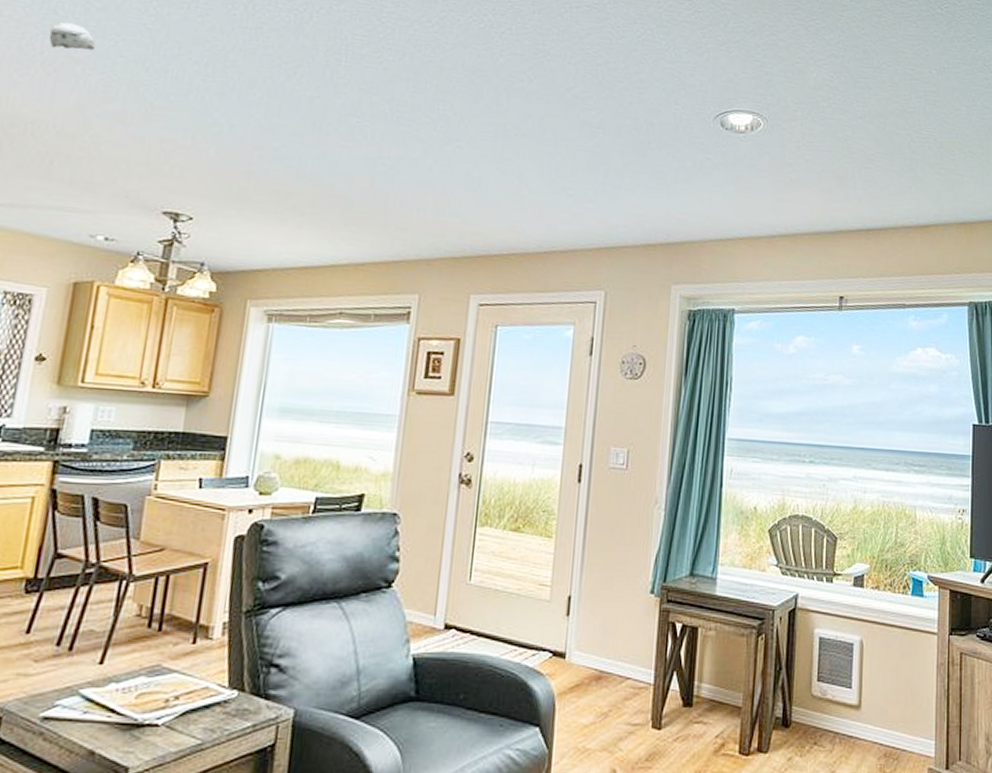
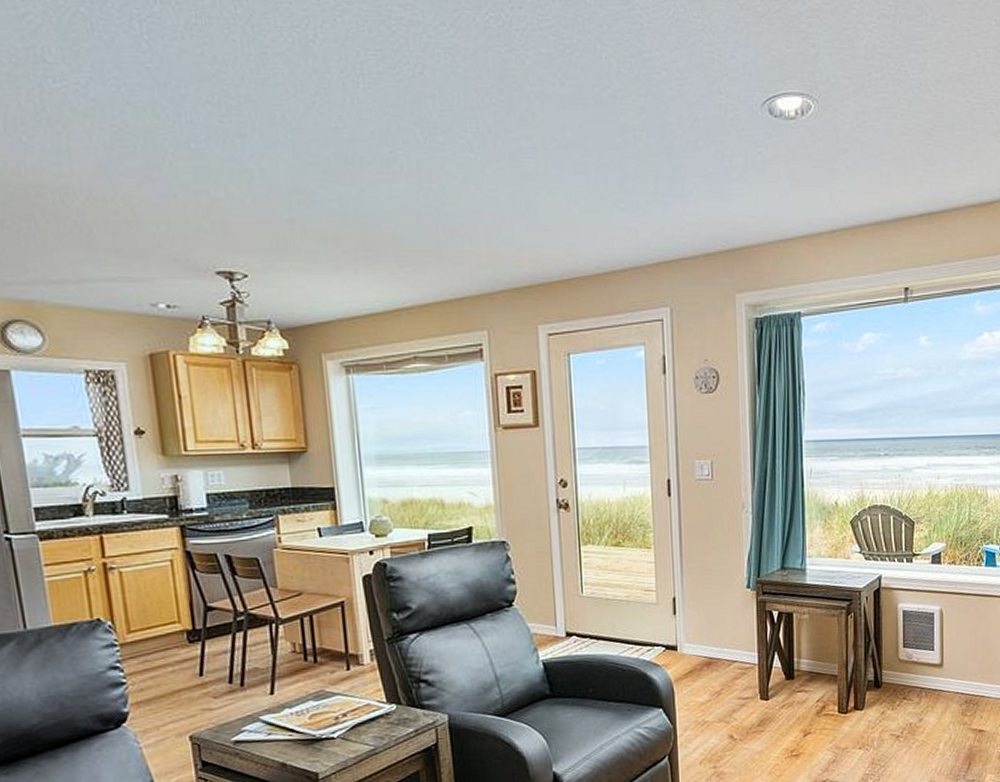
smoke detector: present [48,22,95,50] -> none [44,70,97,102]

